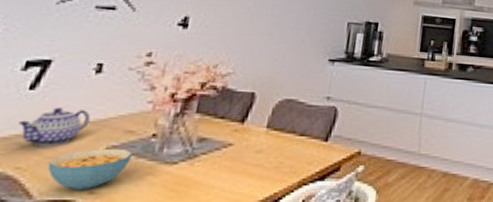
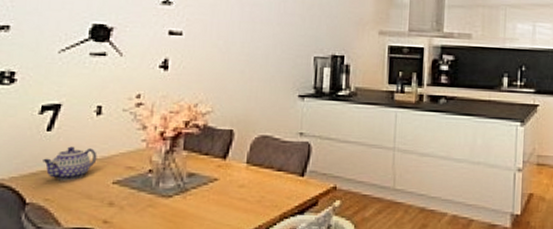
cereal bowl: present [47,148,133,190] -> none [69,182,135,220]

